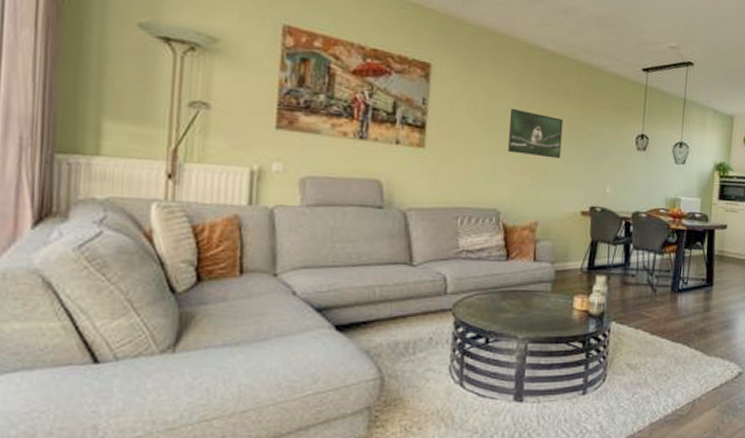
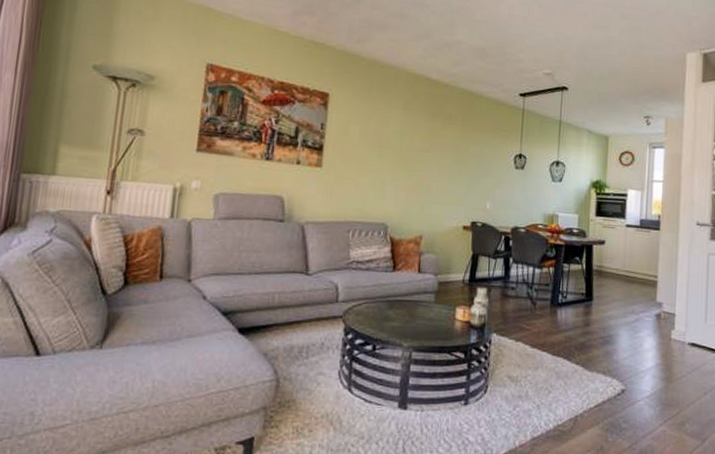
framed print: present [508,108,563,159] -> none [396,131,446,177]

